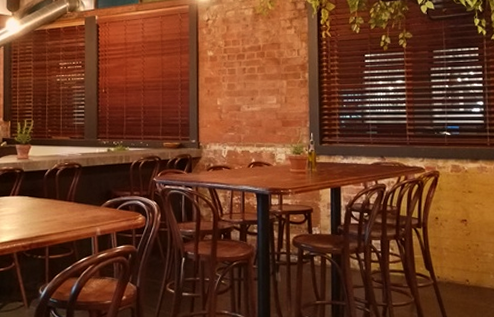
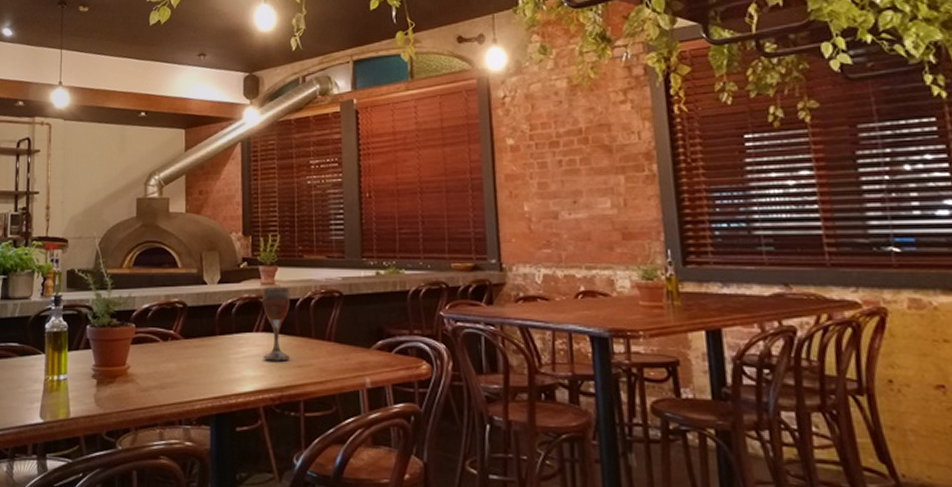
cup: none [17,161,41,218] -> present [262,287,291,361]

